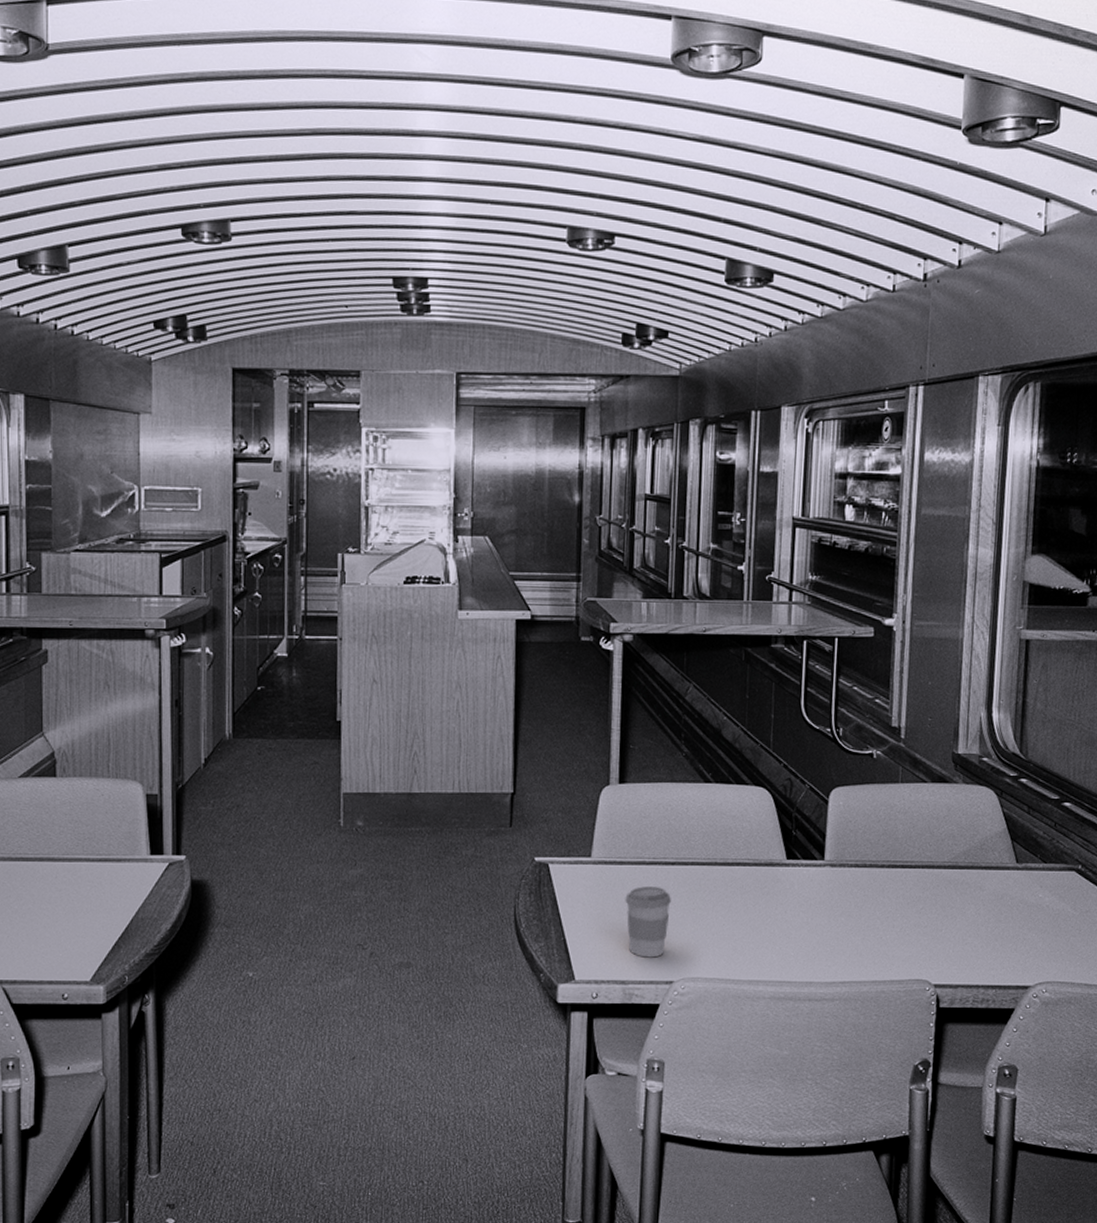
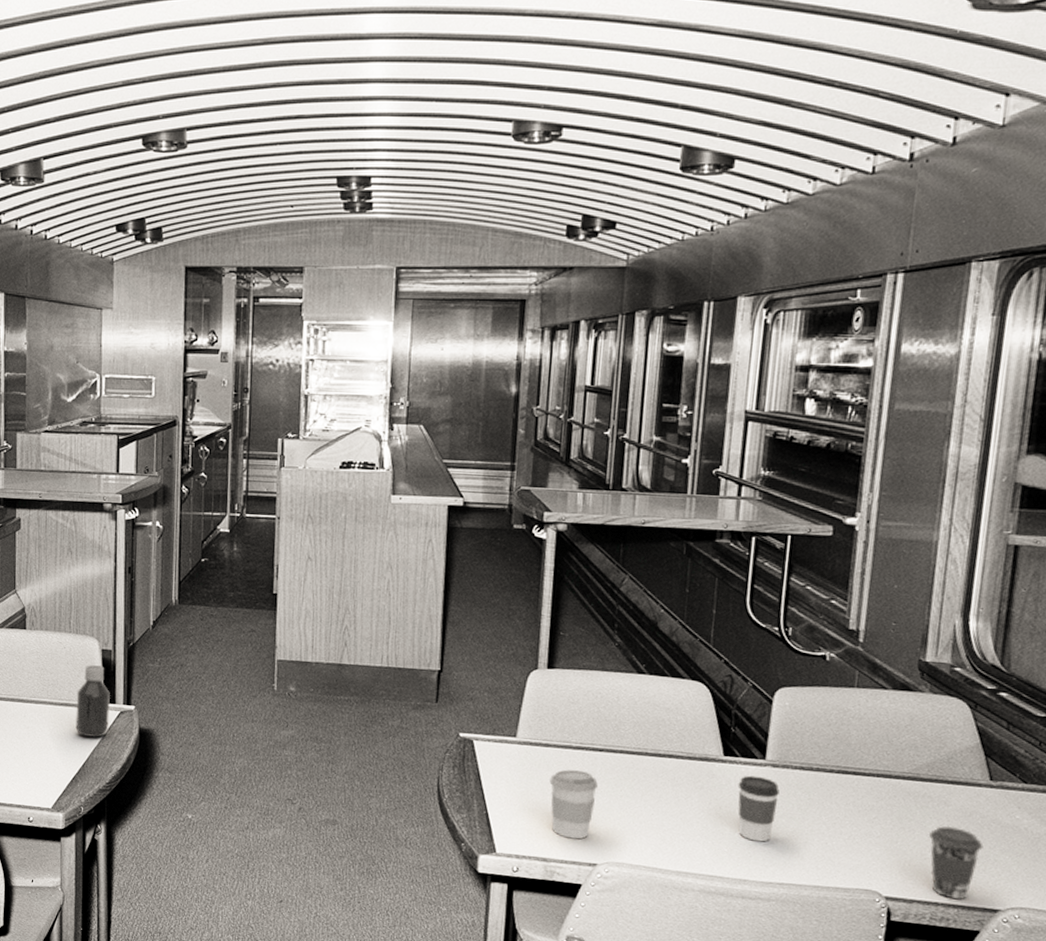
bottle: none [117,813,157,894] -> present [75,665,110,737]
coffee cup: none [800,877,838,942] -> present [738,775,780,842]
coffee cup: none [969,910,1014,980] -> present [929,825,984,900]

